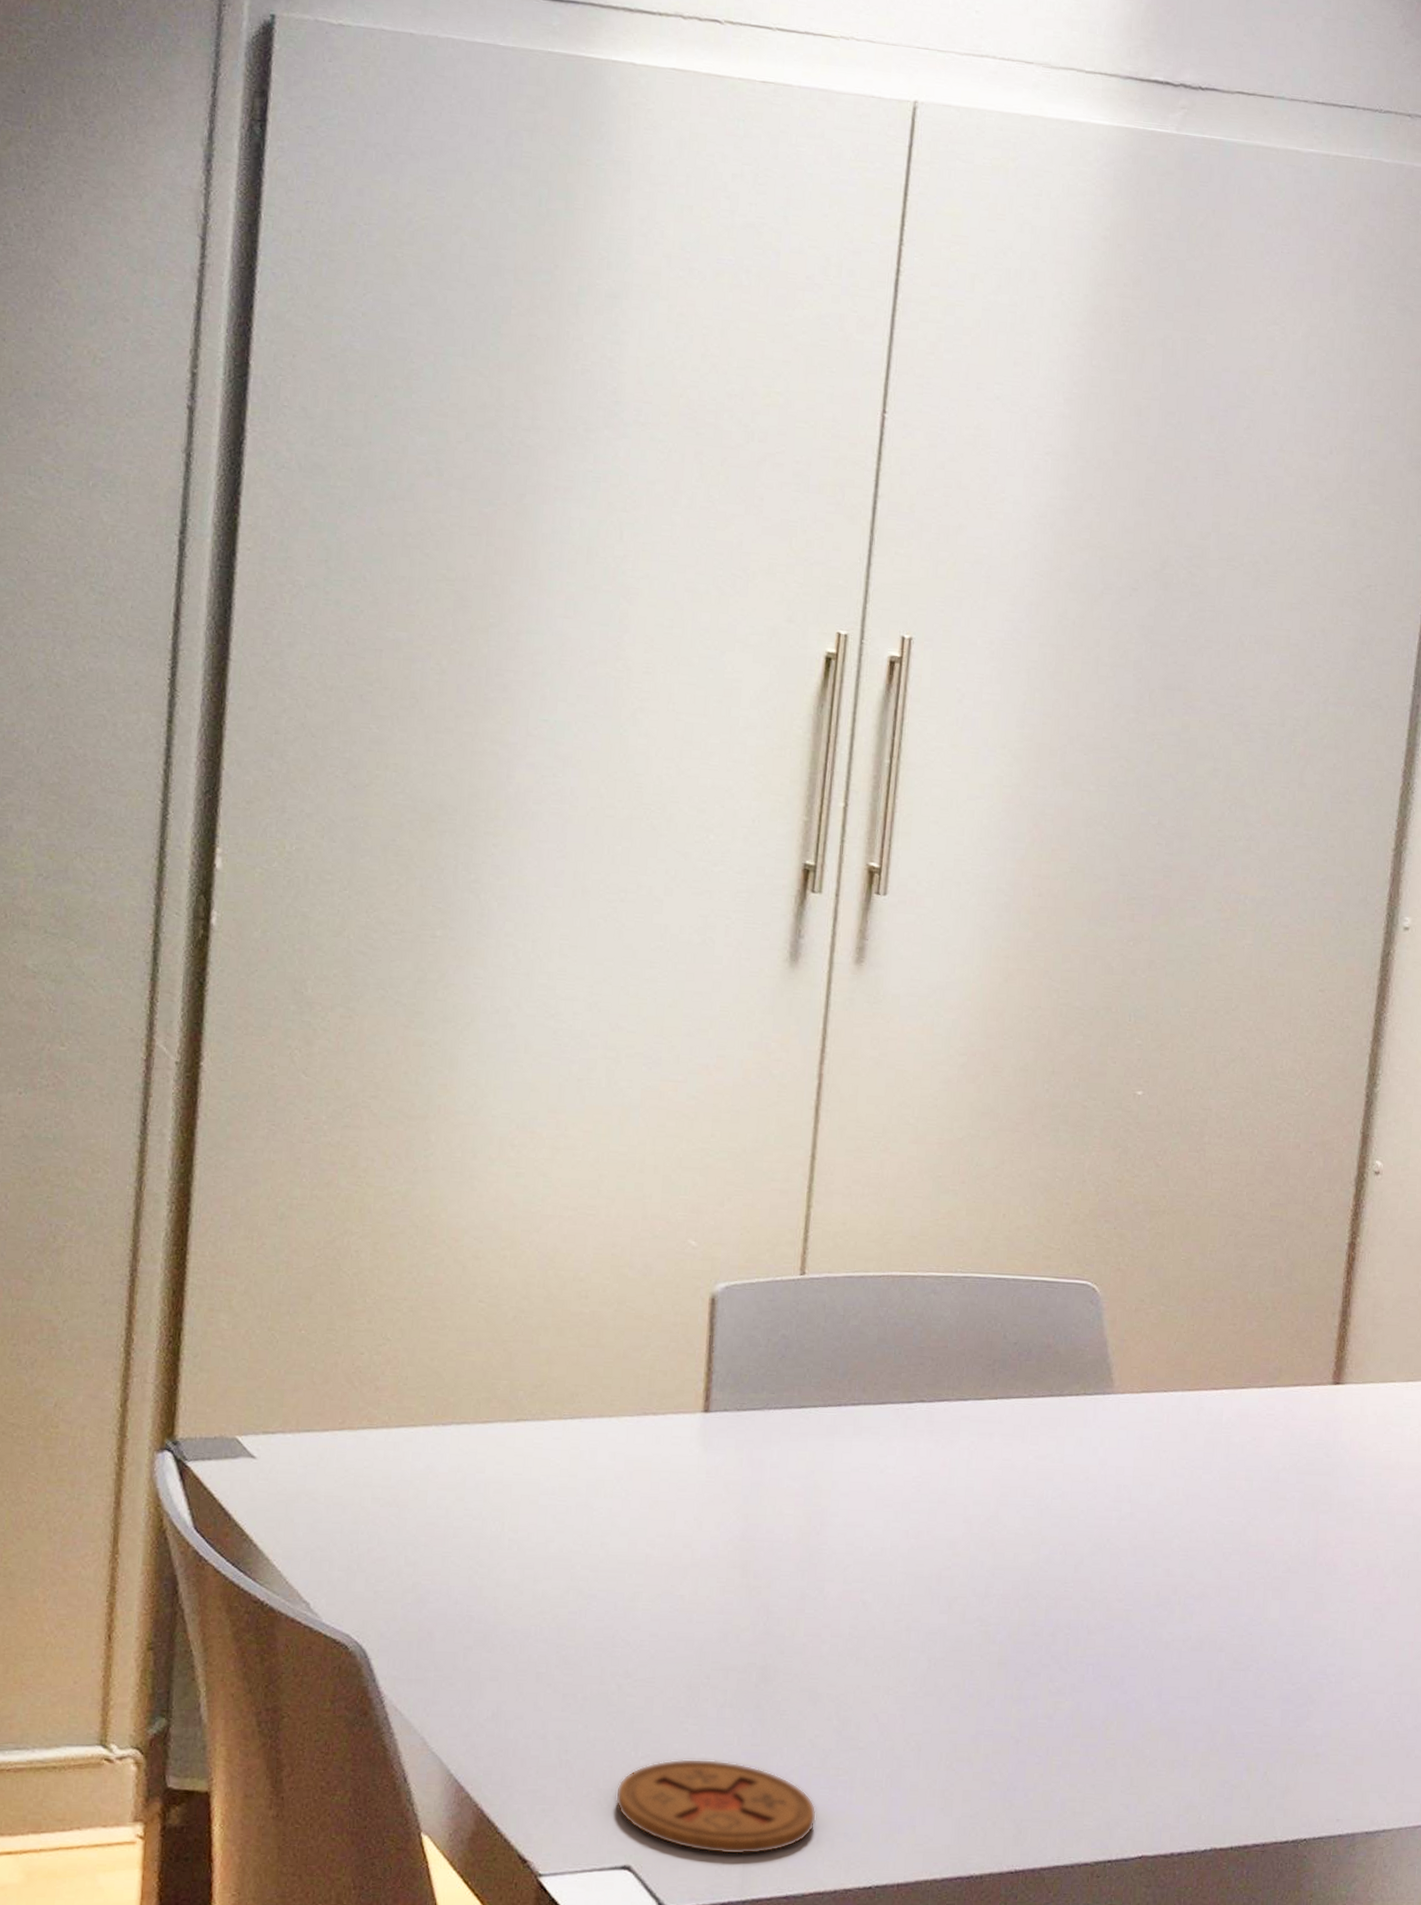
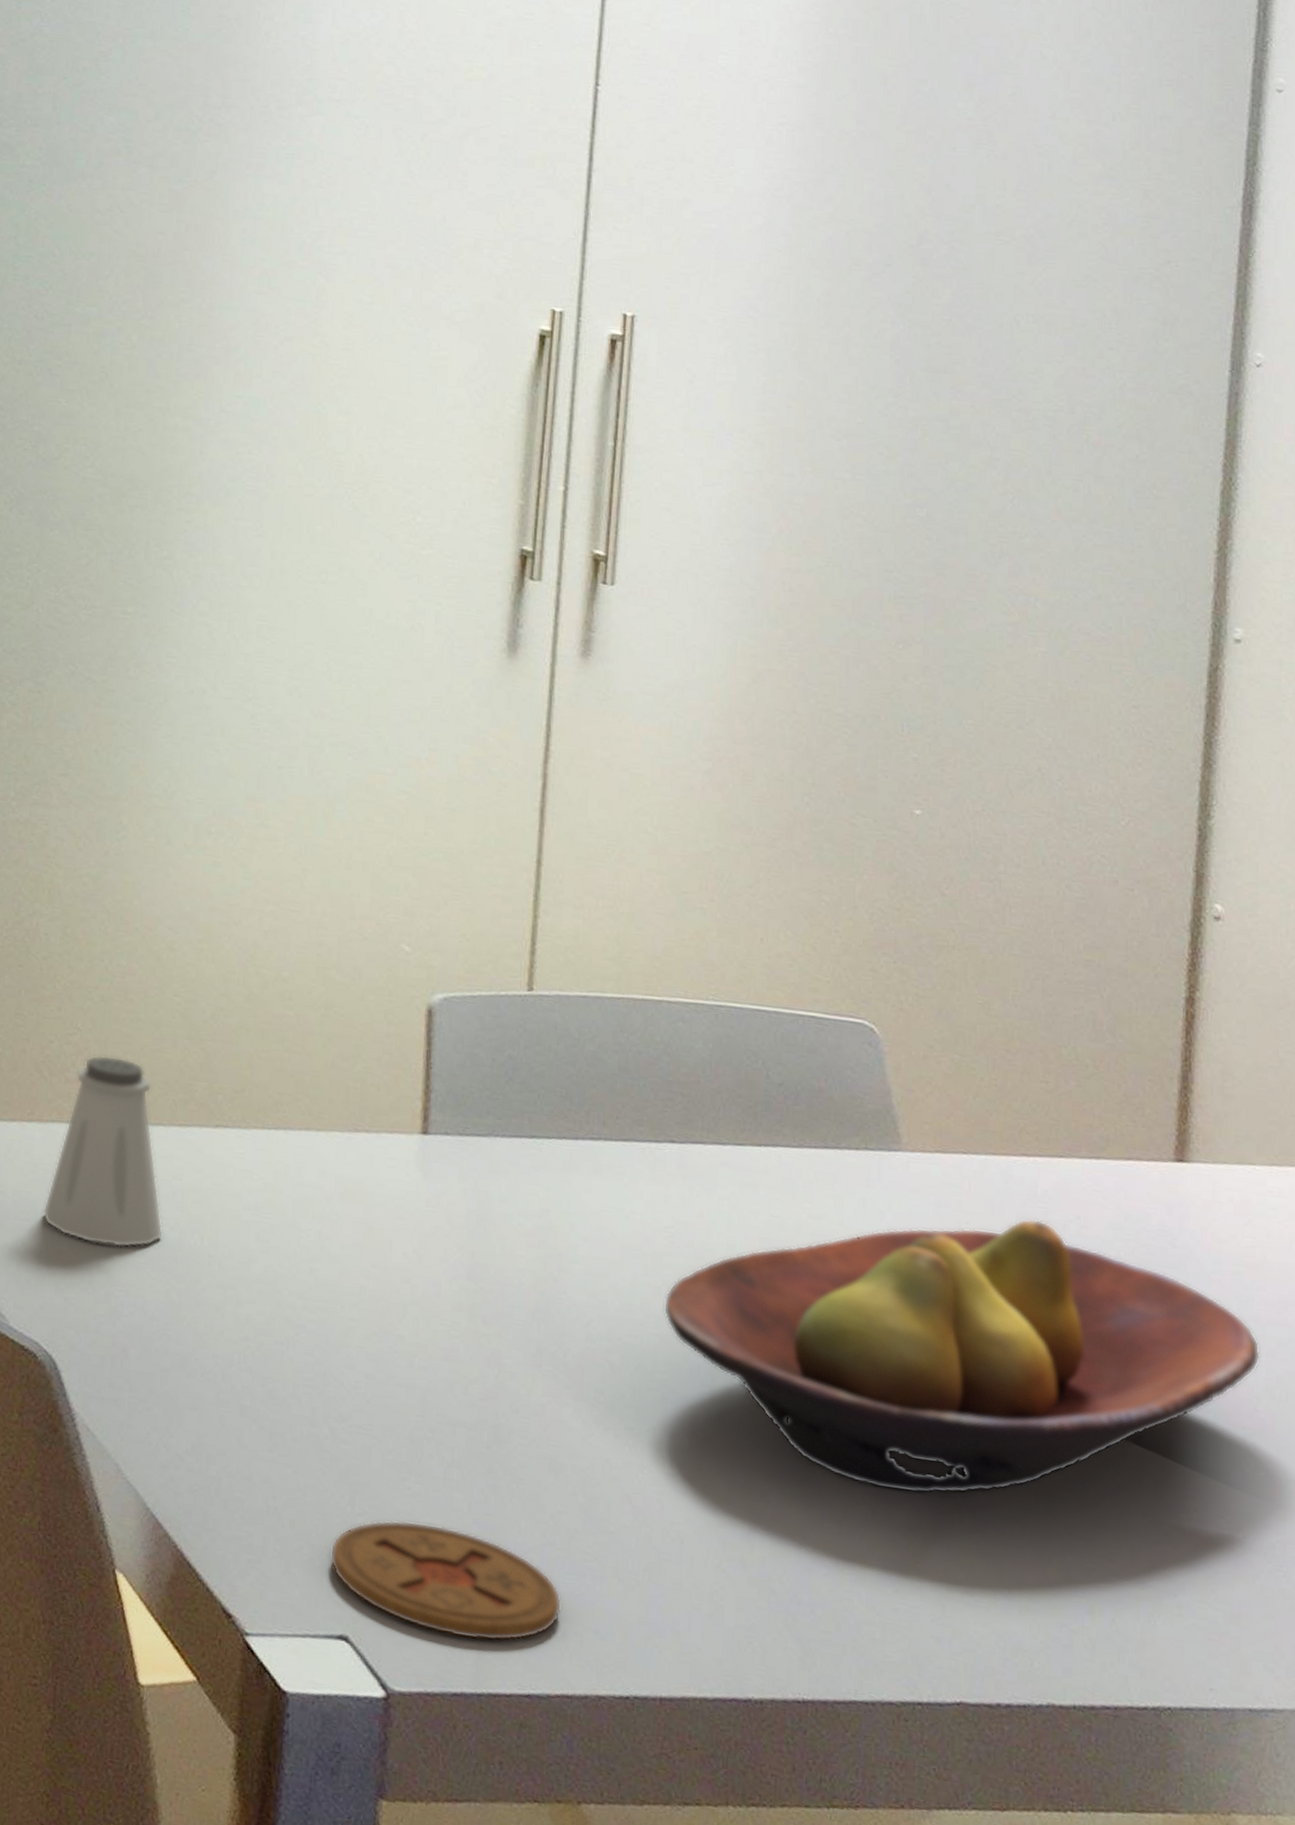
saltshaker: none [353,1362,467,1540] -> present [42,1055,163,1248]
fruit bowl: none [910,1443,1391,1687] -> present [663,1218,1260,1495]

